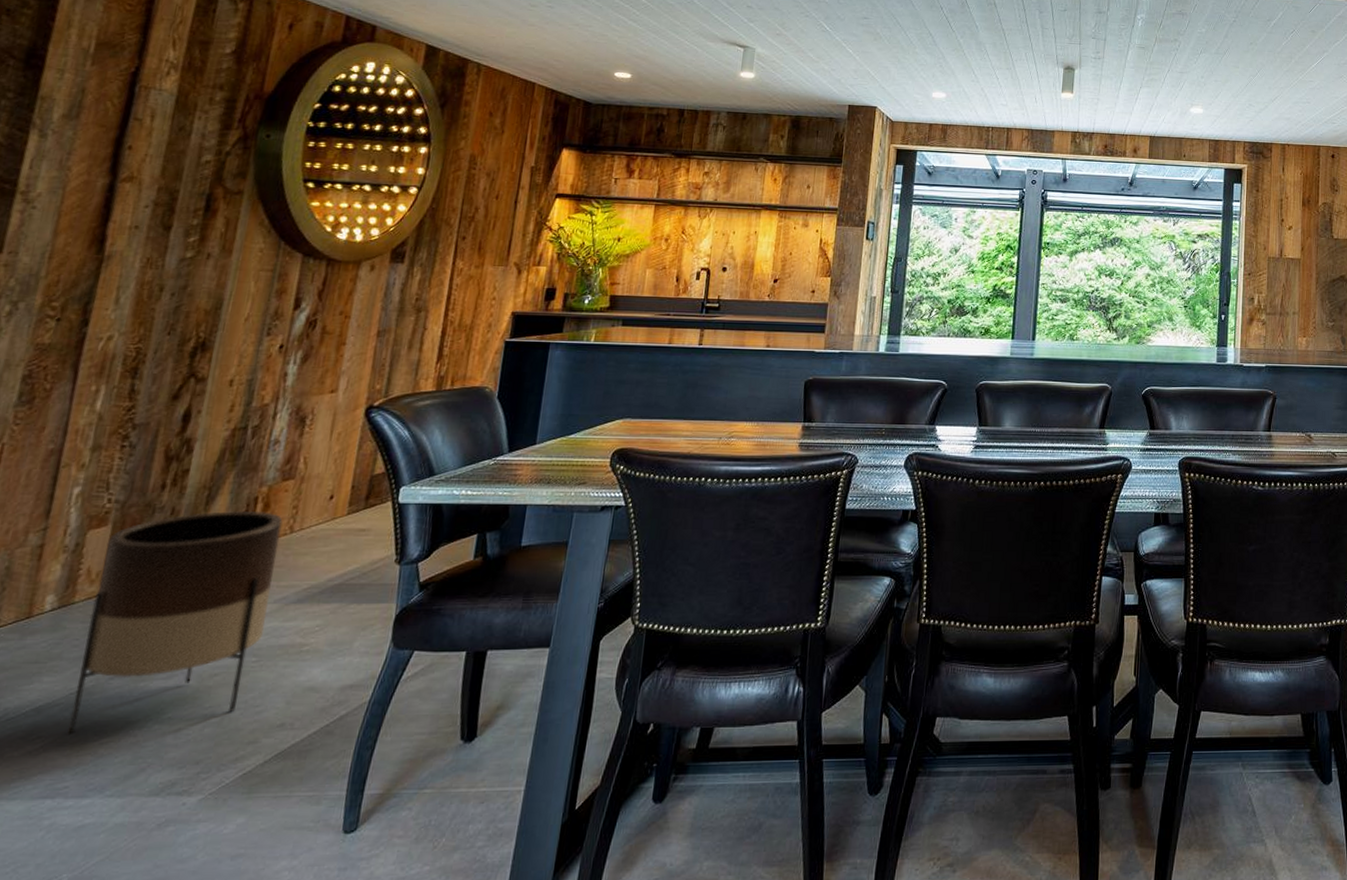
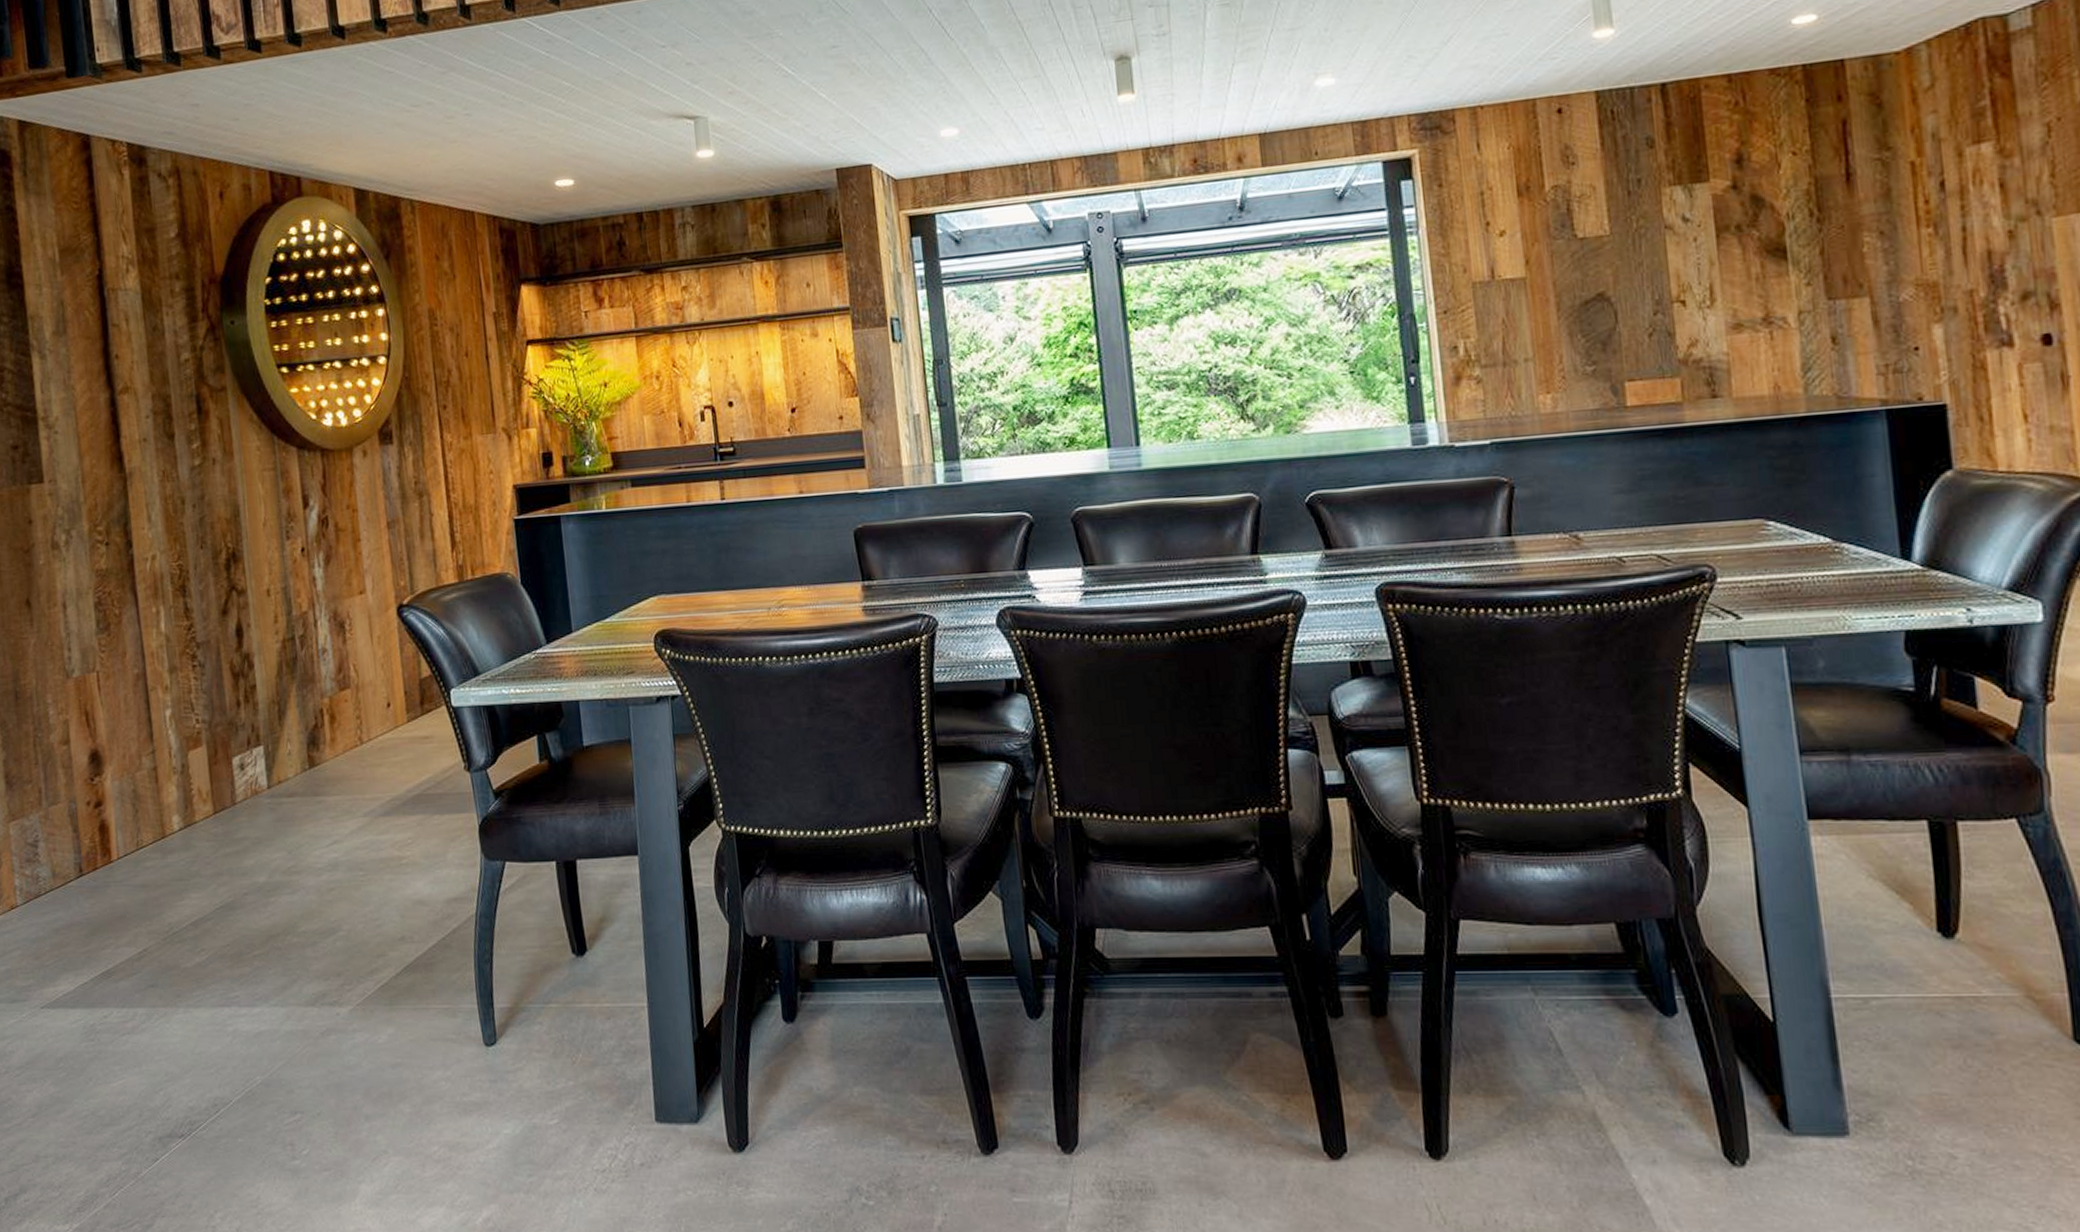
planter: present [67,510,283,734] -> none [206,723,364,947]

